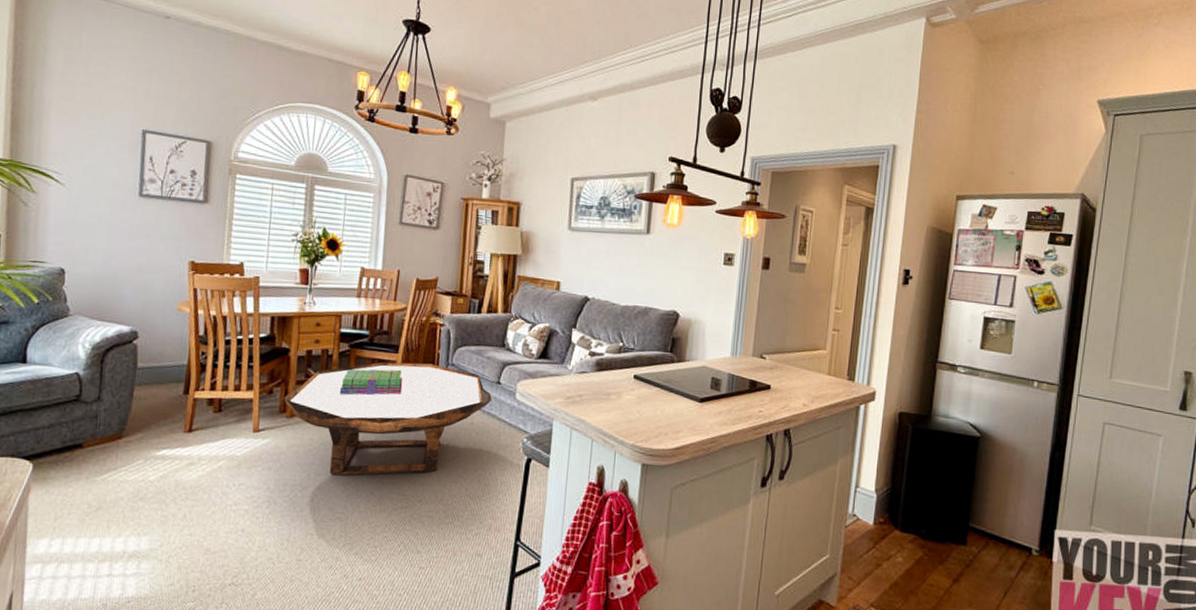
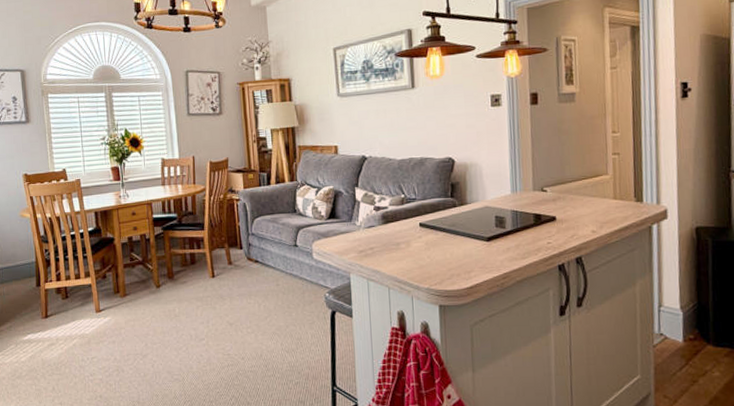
coffee table: present [284,362,492,475] -> none [116,236,292,342]
stack of books: present [339,369,403,396] -> none [160,244,213,273]

